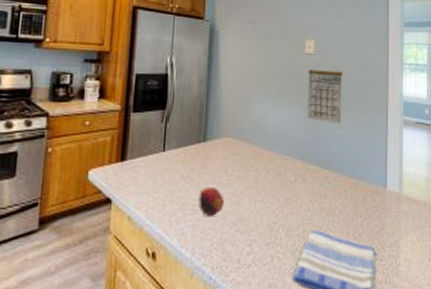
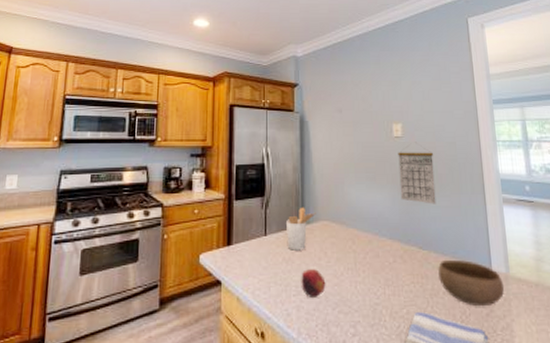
utensil holder: none [186,122,220,168] -> present [287,207,316,251]
bowl: none [336,180,396,225] -> present [437,260,505,307]

